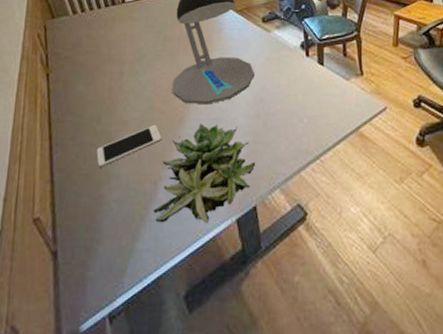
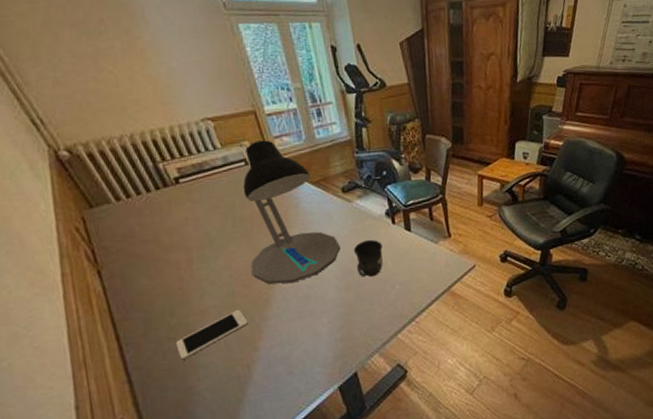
succulent plant: present [153,124,256,223] -> none [250,301,352,403]
mug: none [267,69,294,107] -> present [354,239,383,277]

